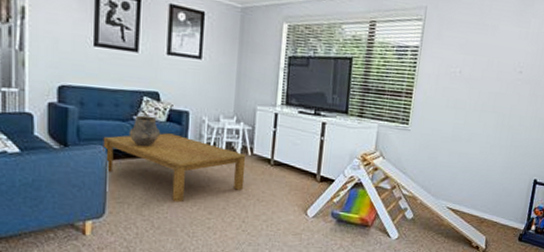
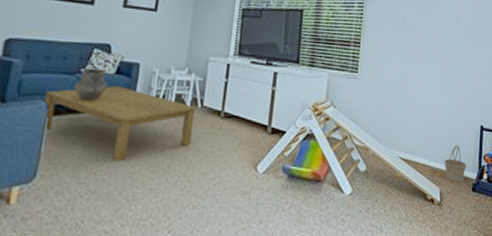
basket: none [492,198,516,231] -> present [444,145,467,181]

